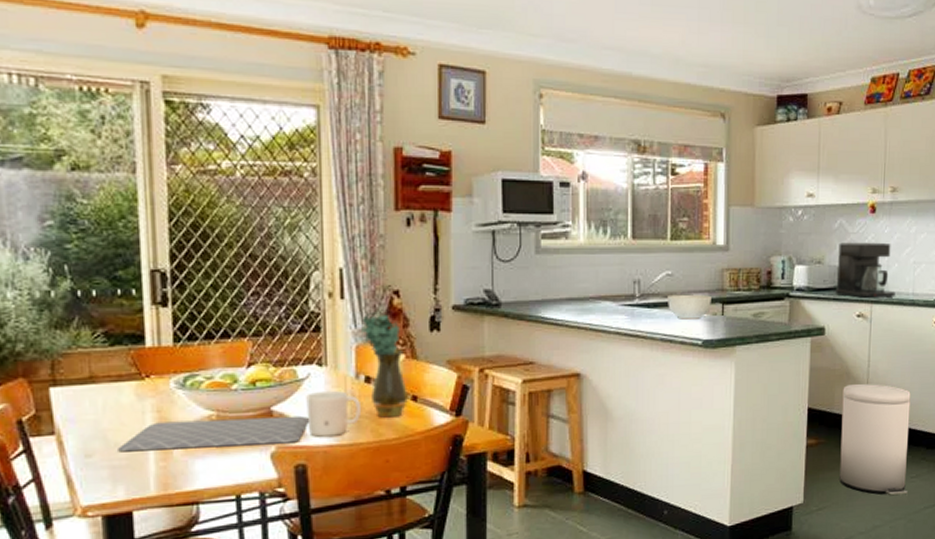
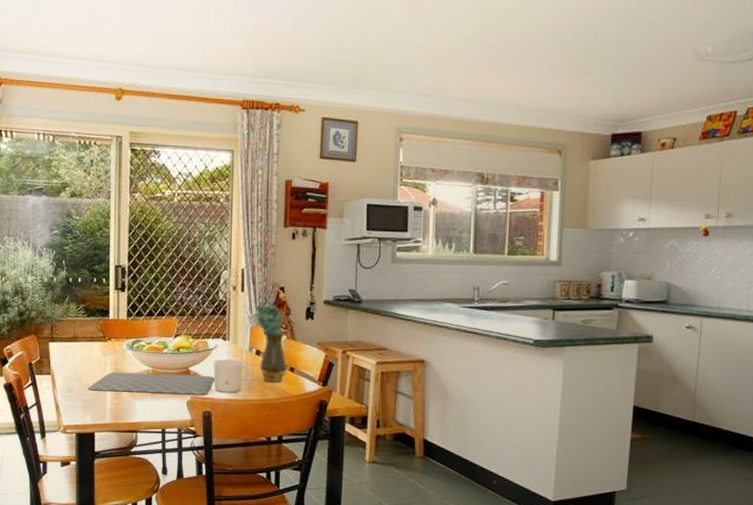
bowl: present [666,294,713,321] -> none [502,300,545,323]
coffee maker: present [836,242,895,298] -> none [665,261,728,312]
pedal bin: present [839,383,911,496] -> none [664,388,742,495]

